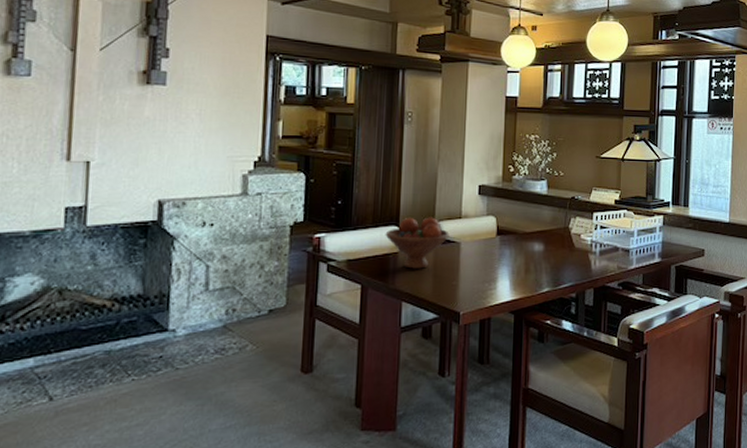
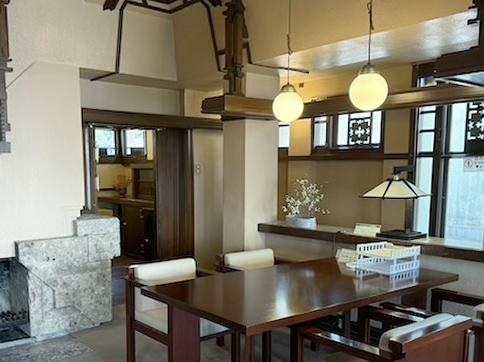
fruit bowl: present [385,217,450,269] -> none [184,250,235,292]

